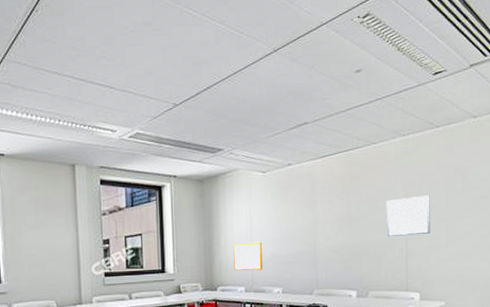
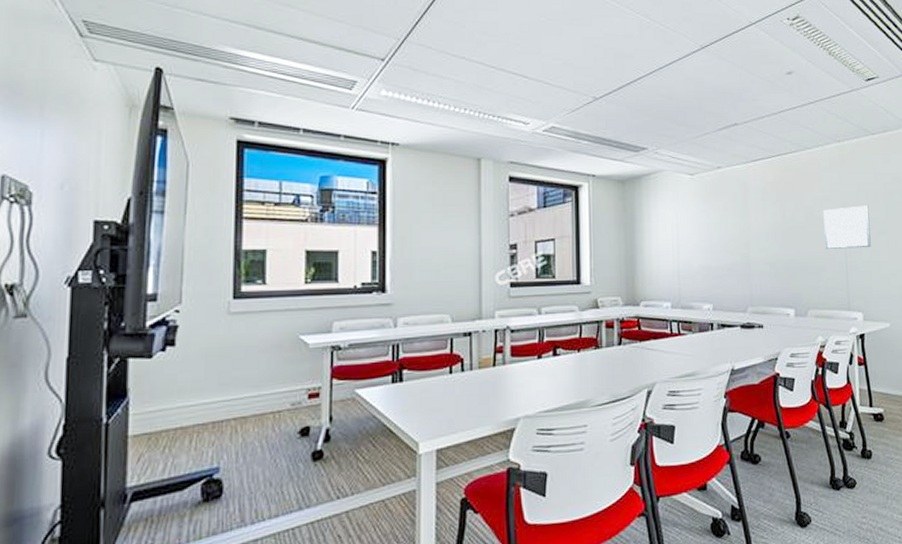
writing board: present [233,242,263,271] -> none [658,251,691,284]

